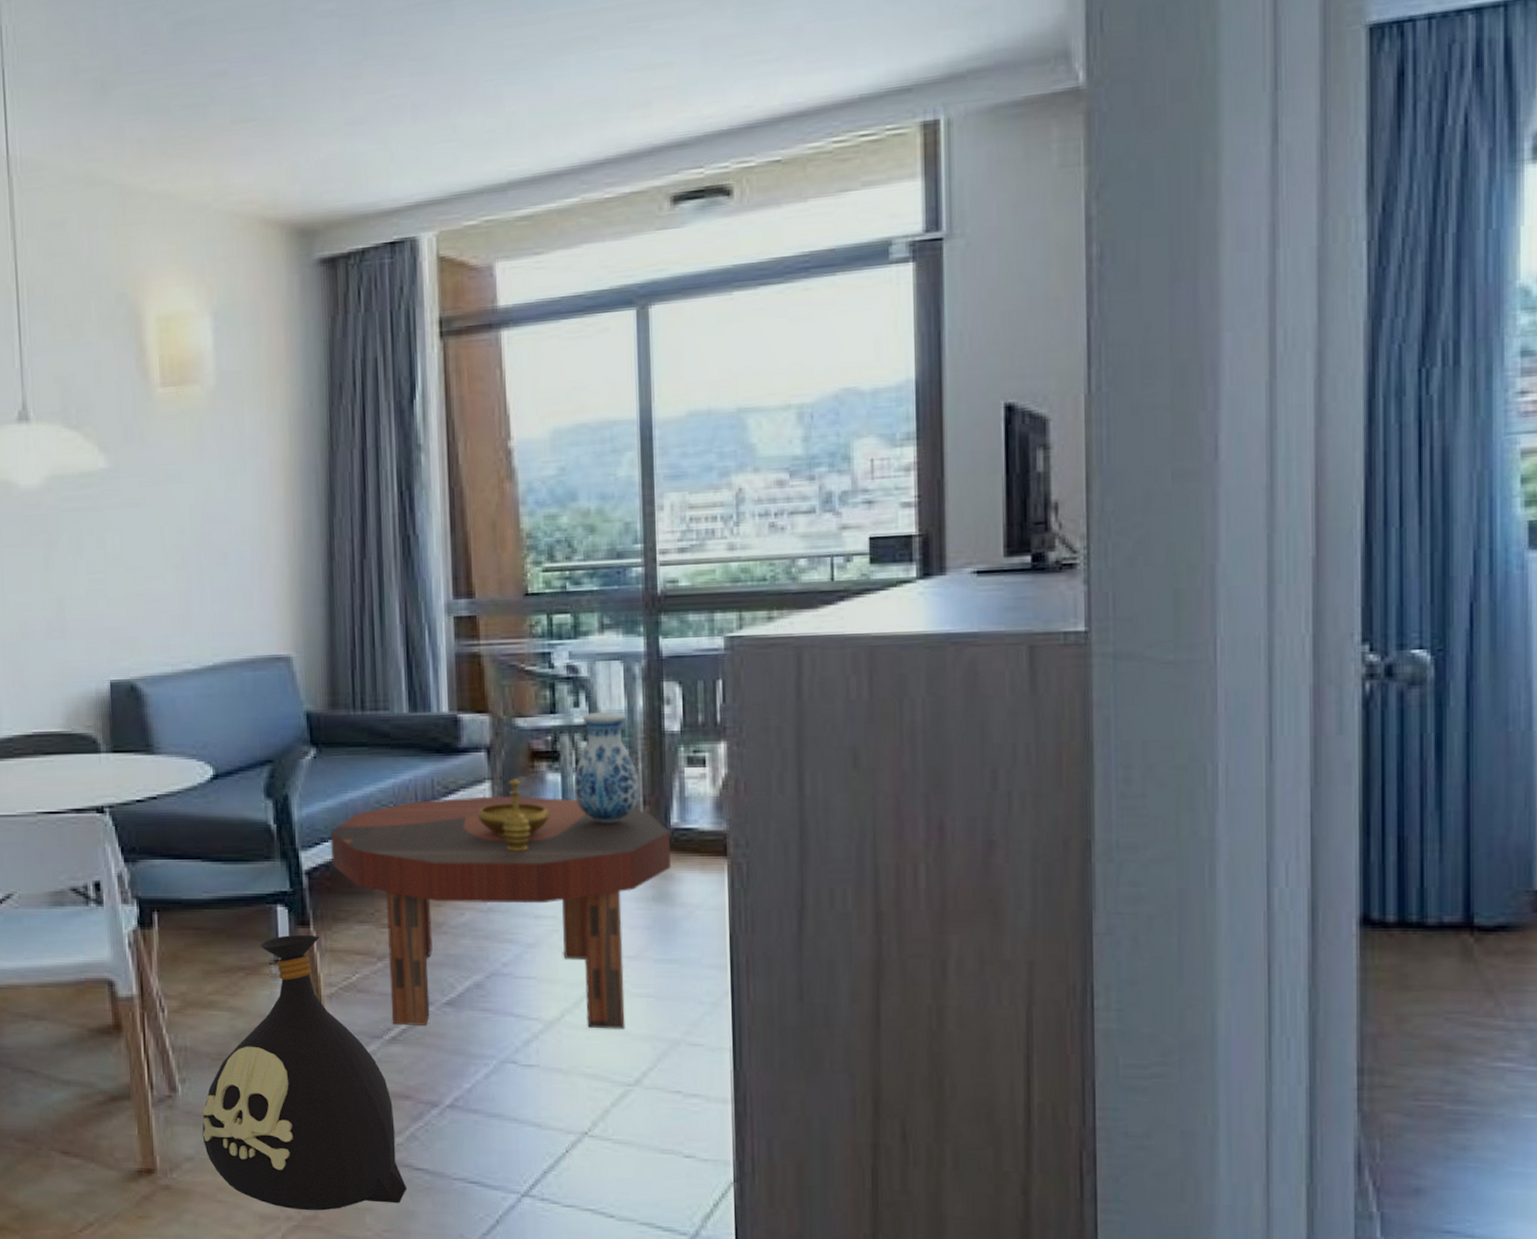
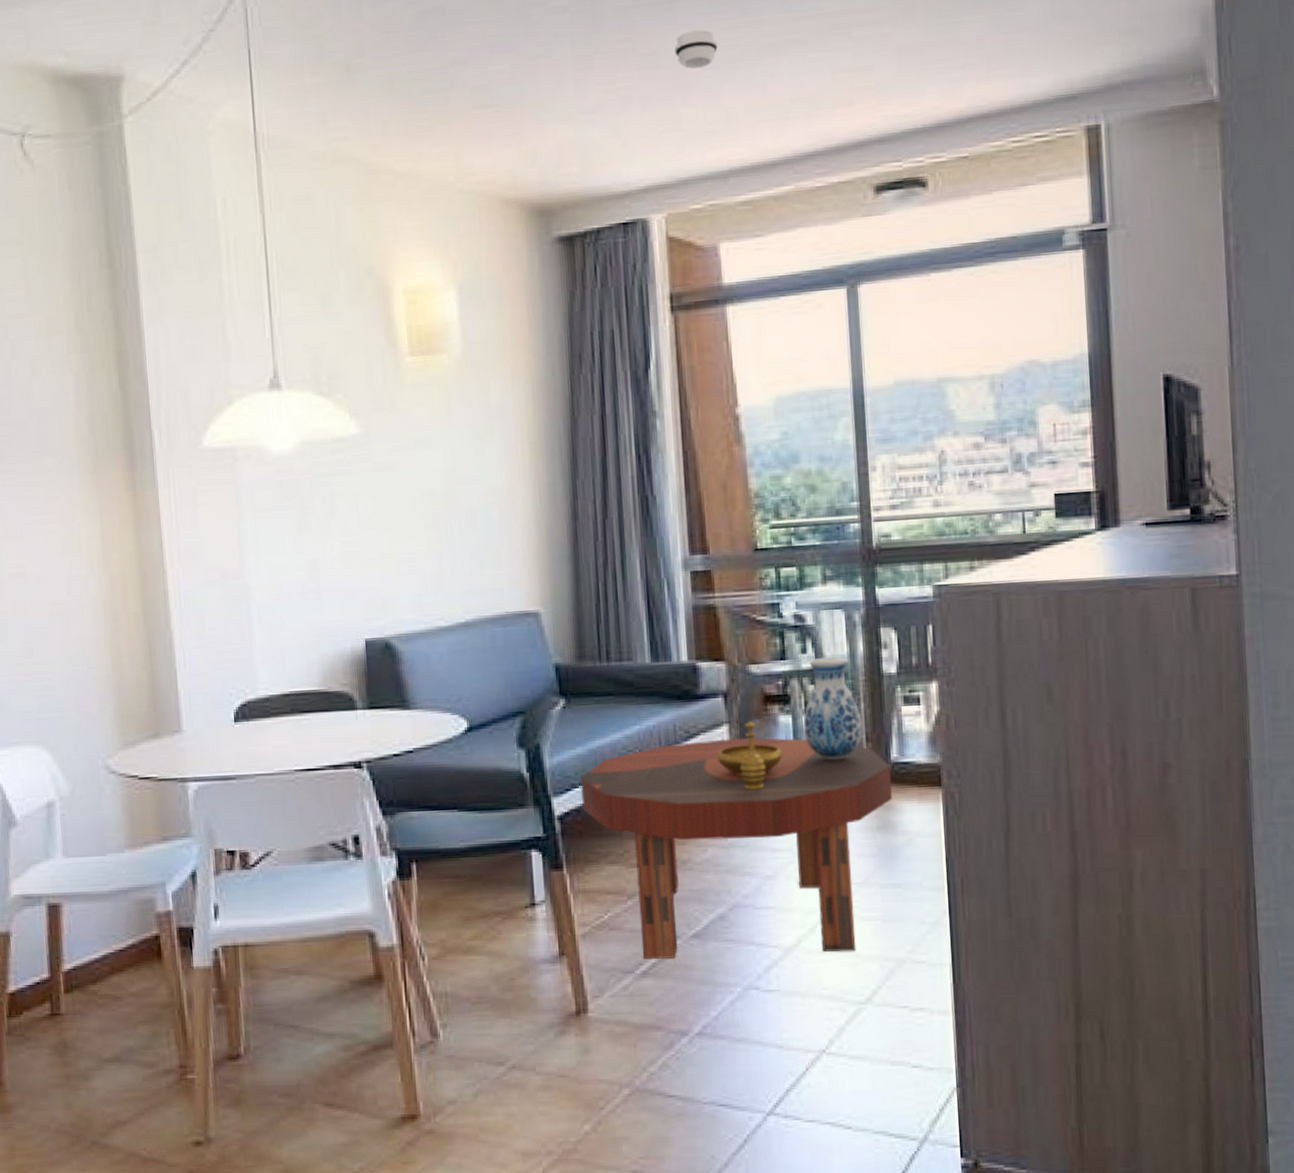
bag: present [202,935,408,1211] -> none [464,878,661,1144]
smoke detector: none [451,29,499,73] -> present [674,30,718,69]

